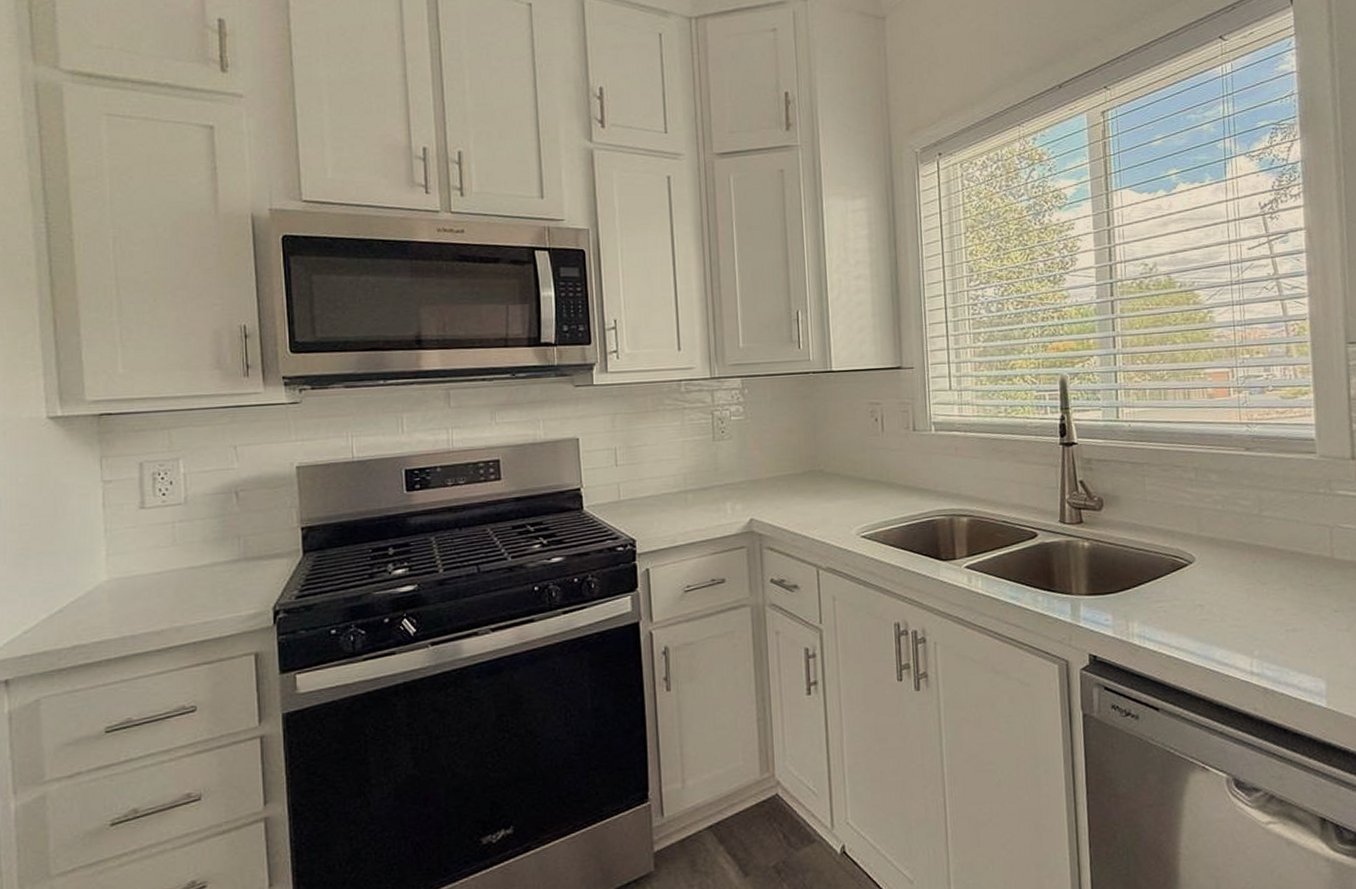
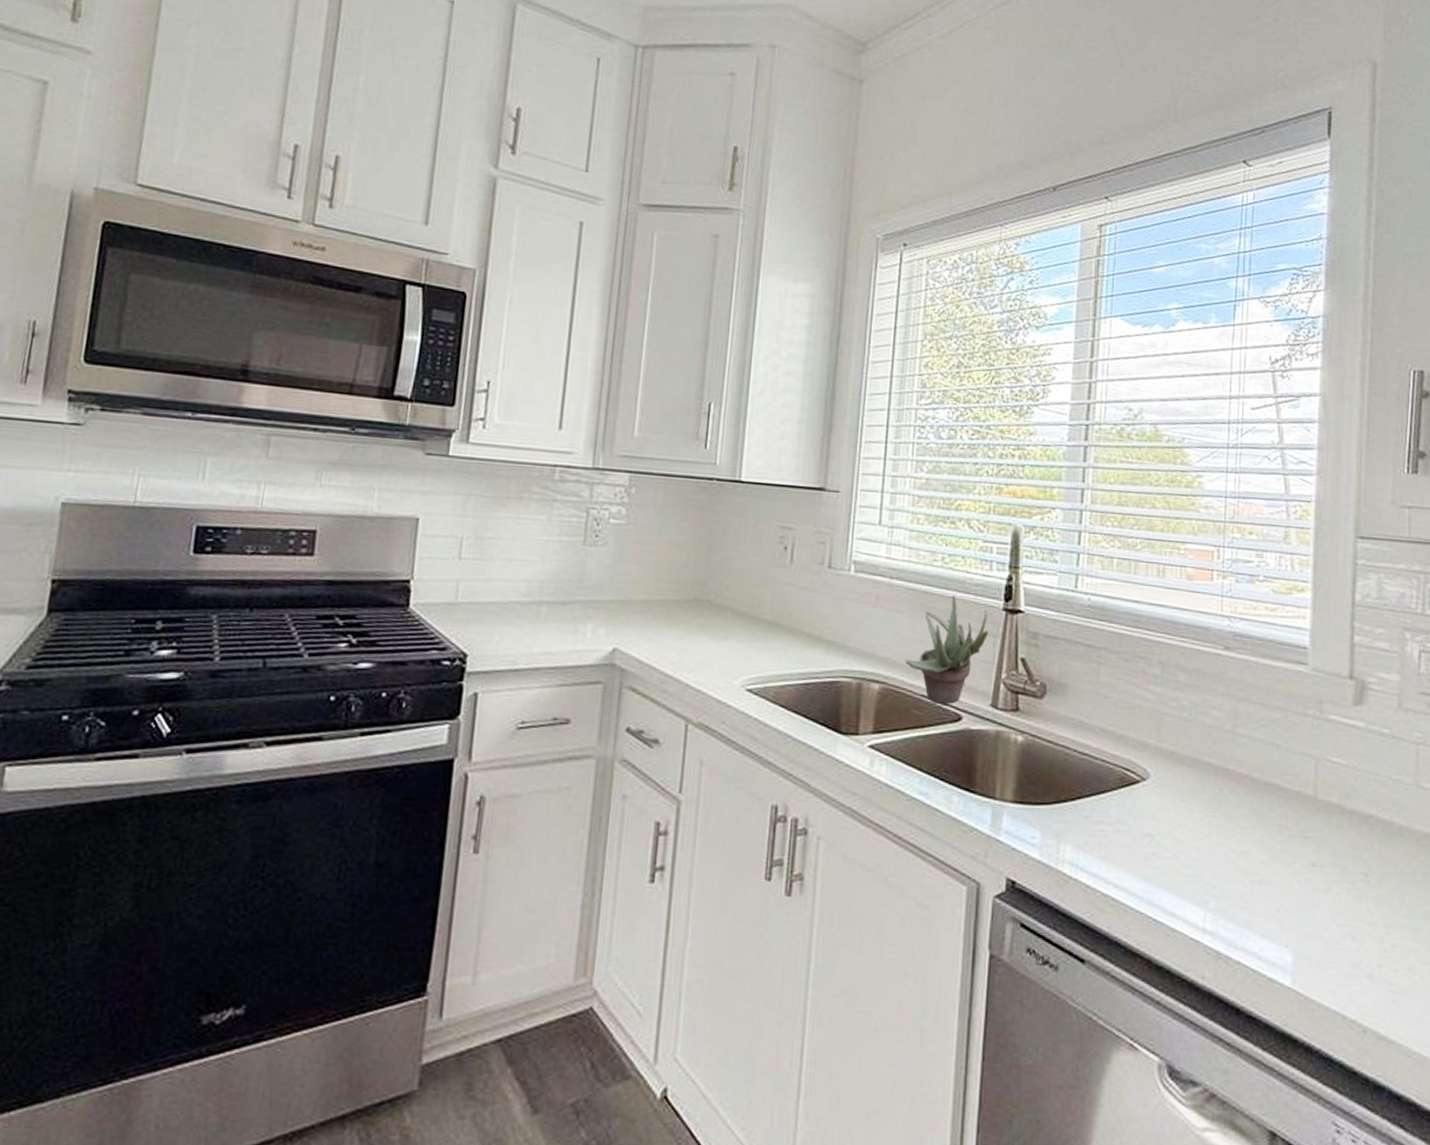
succulent plant: none [985,438,1050,526] -> present [905,595,988,705]

